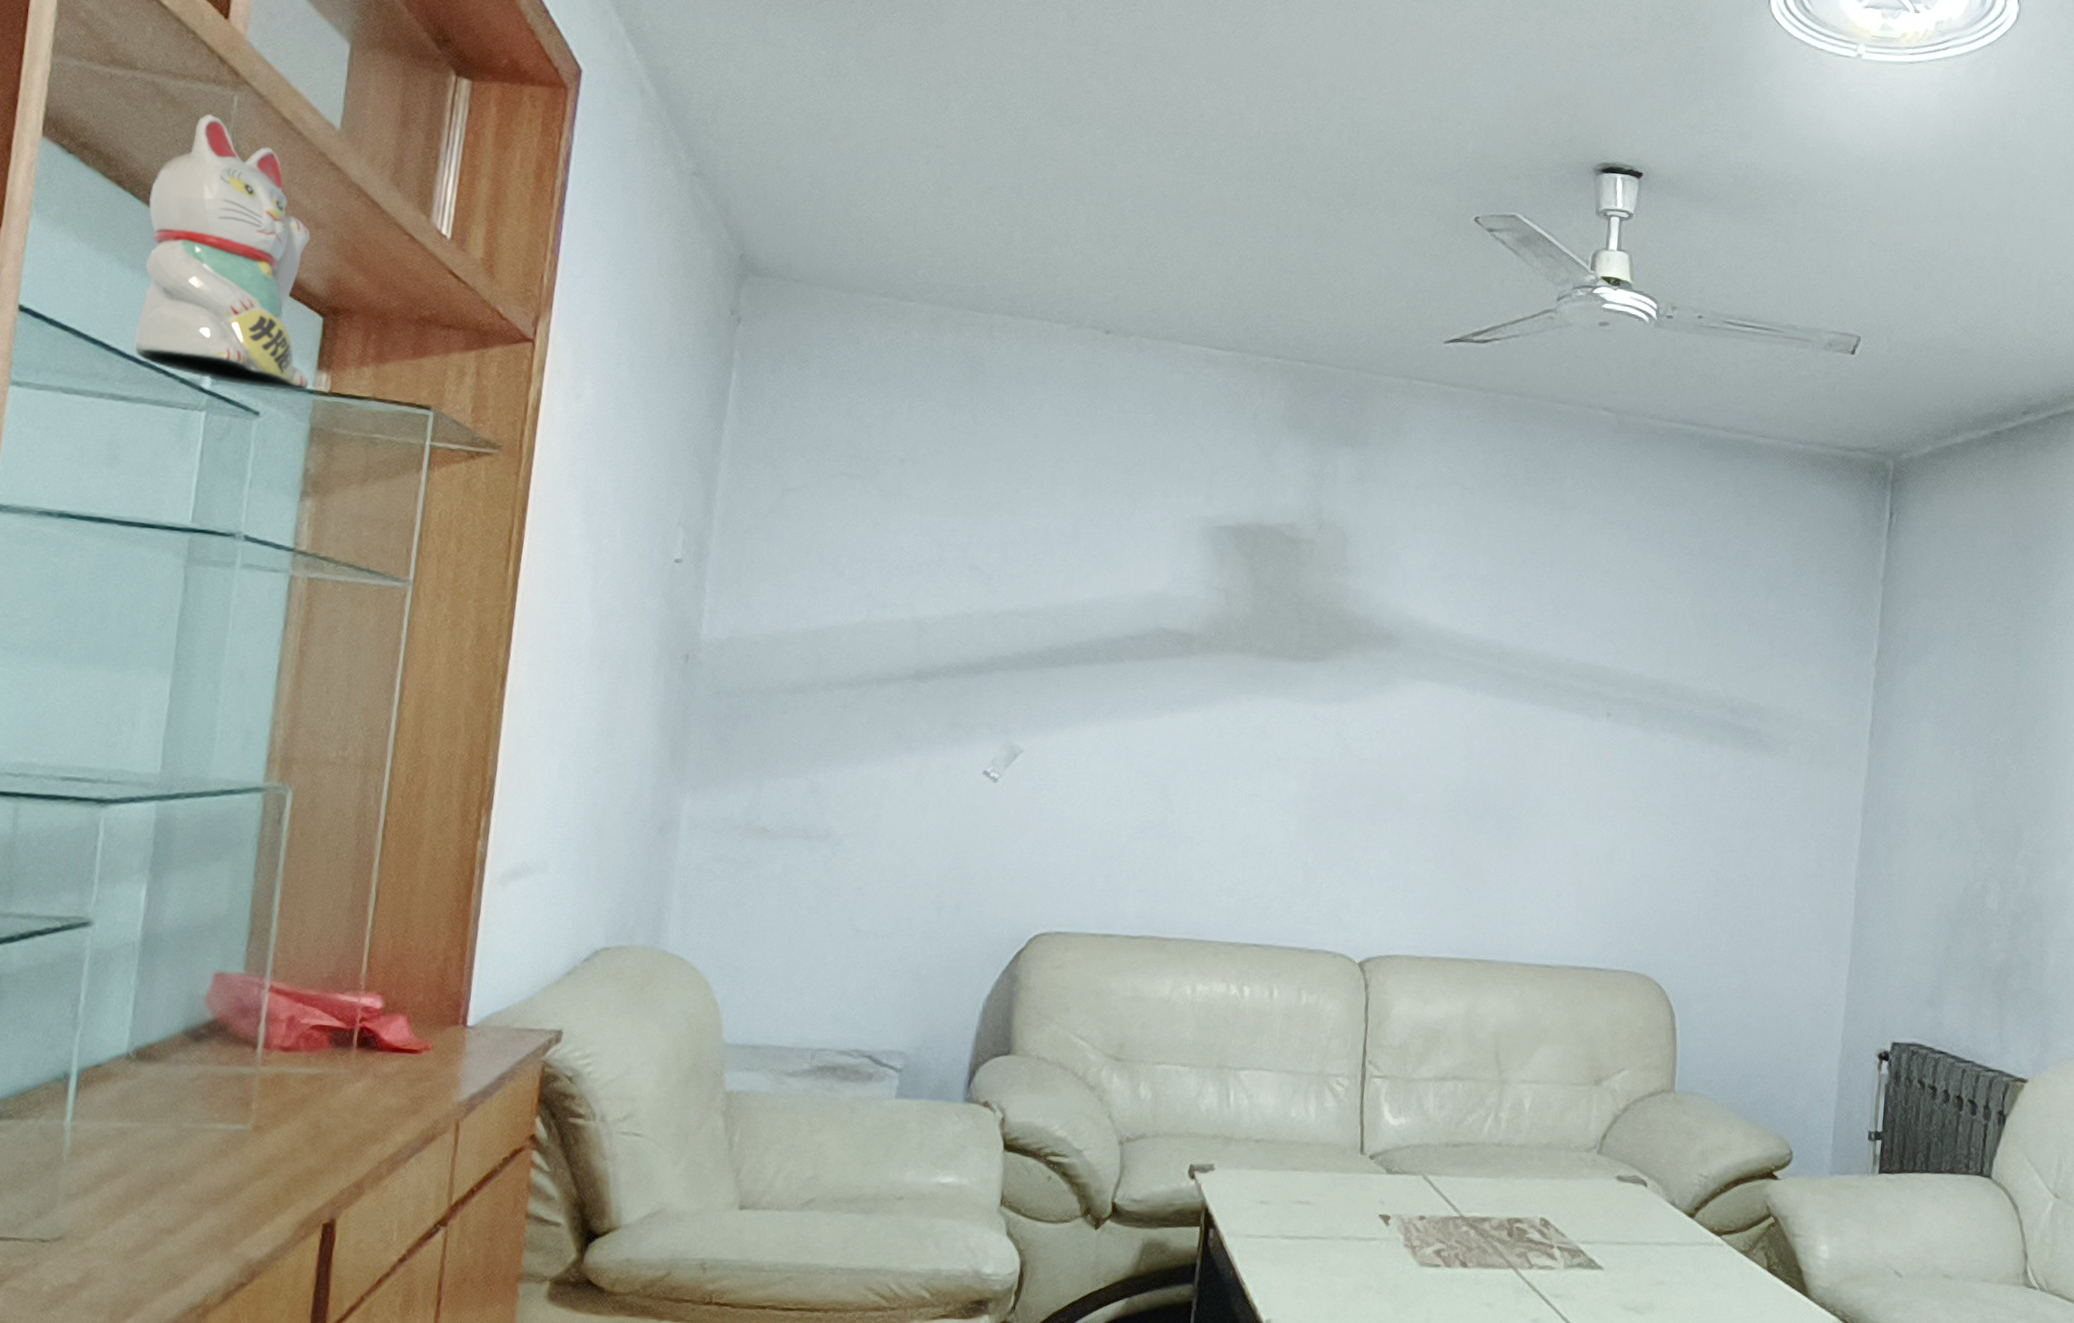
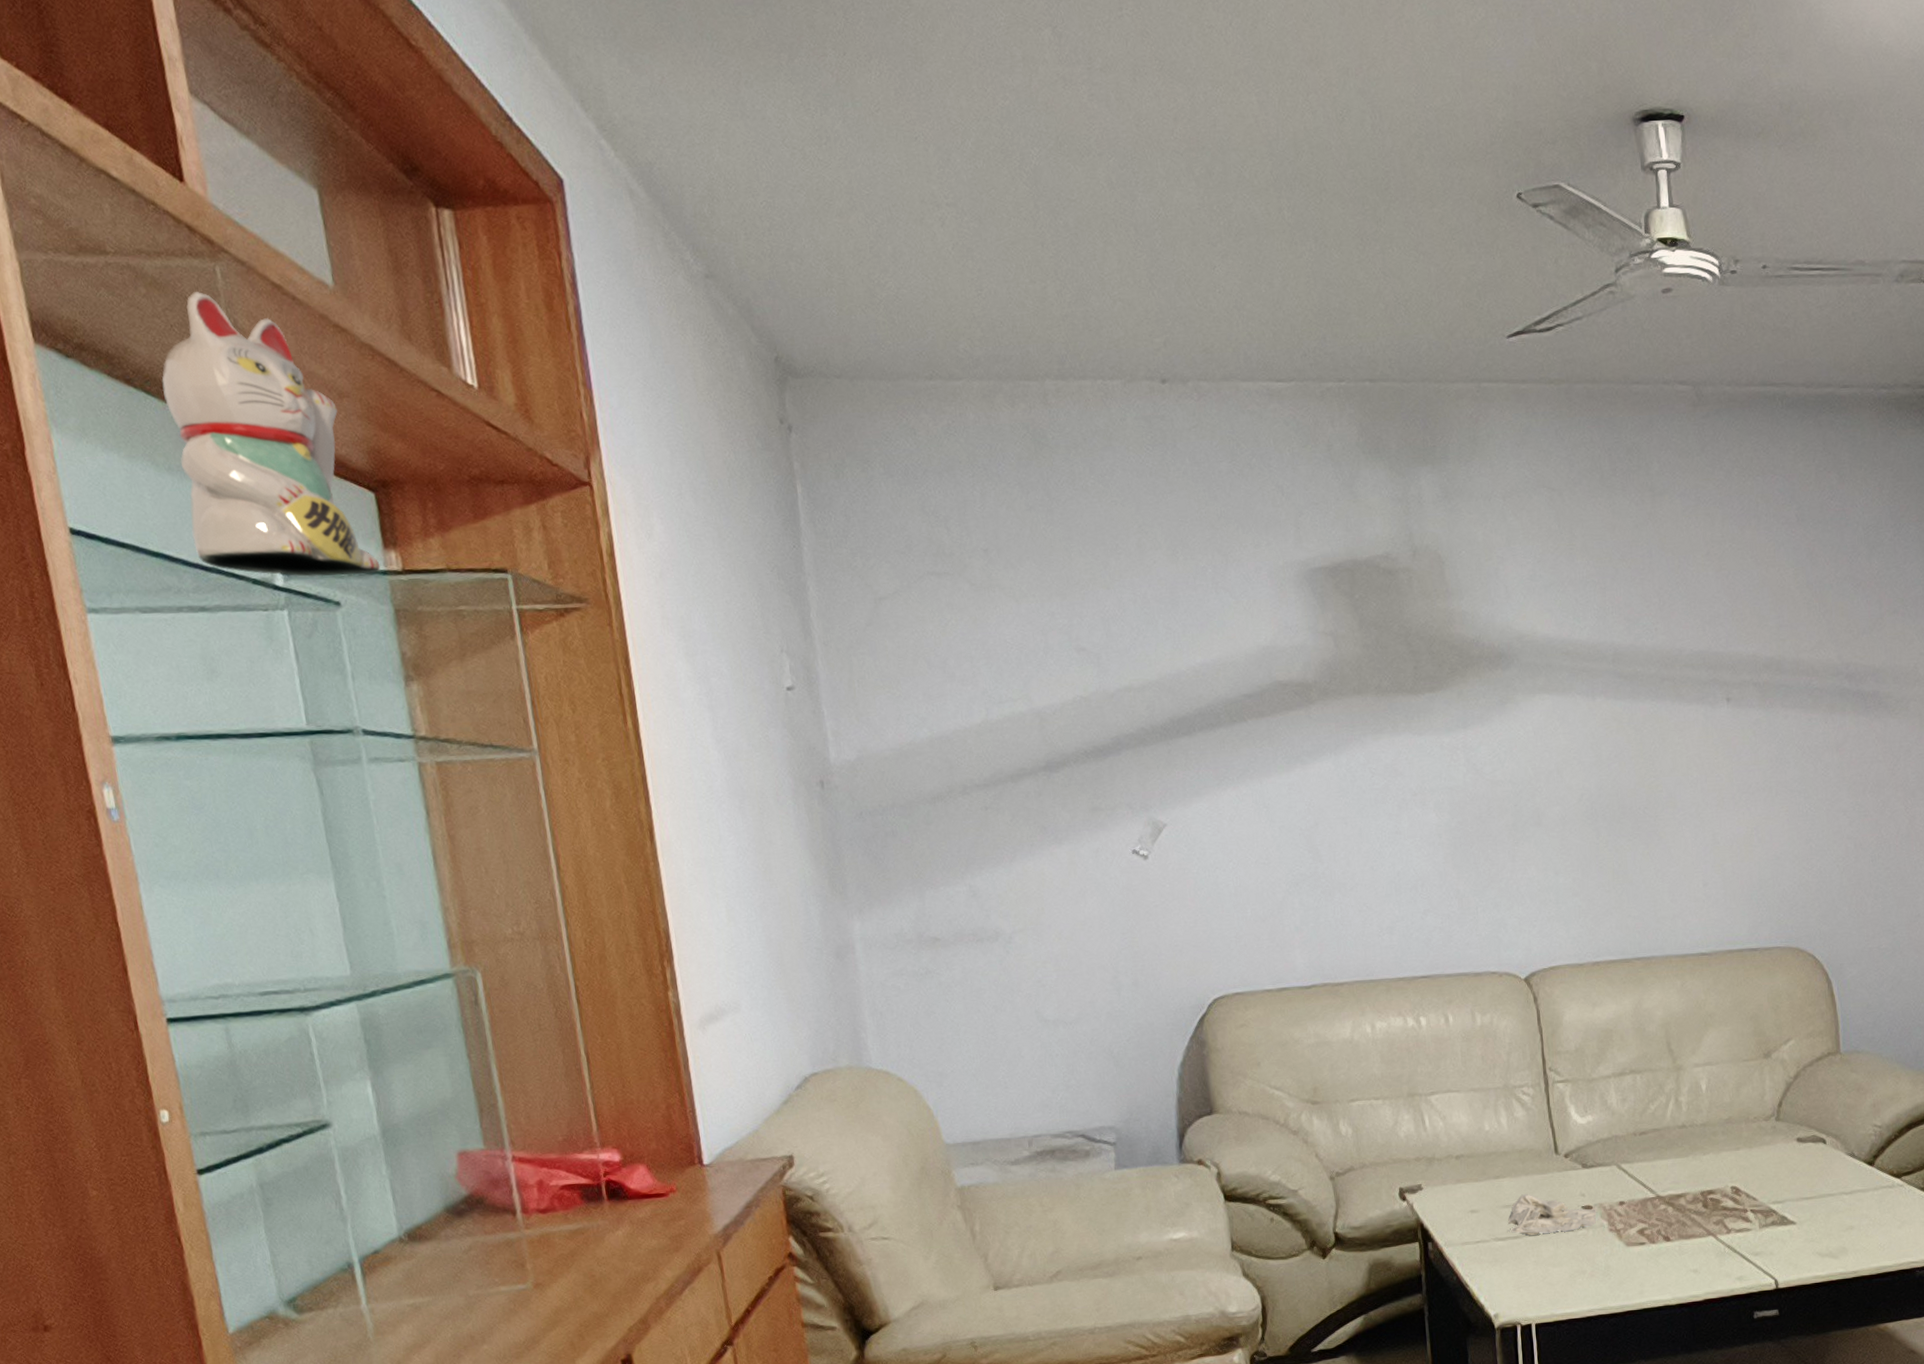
tissue: none [1296,1192,1394,1240] -> present [1508,1194,1596,1236]

